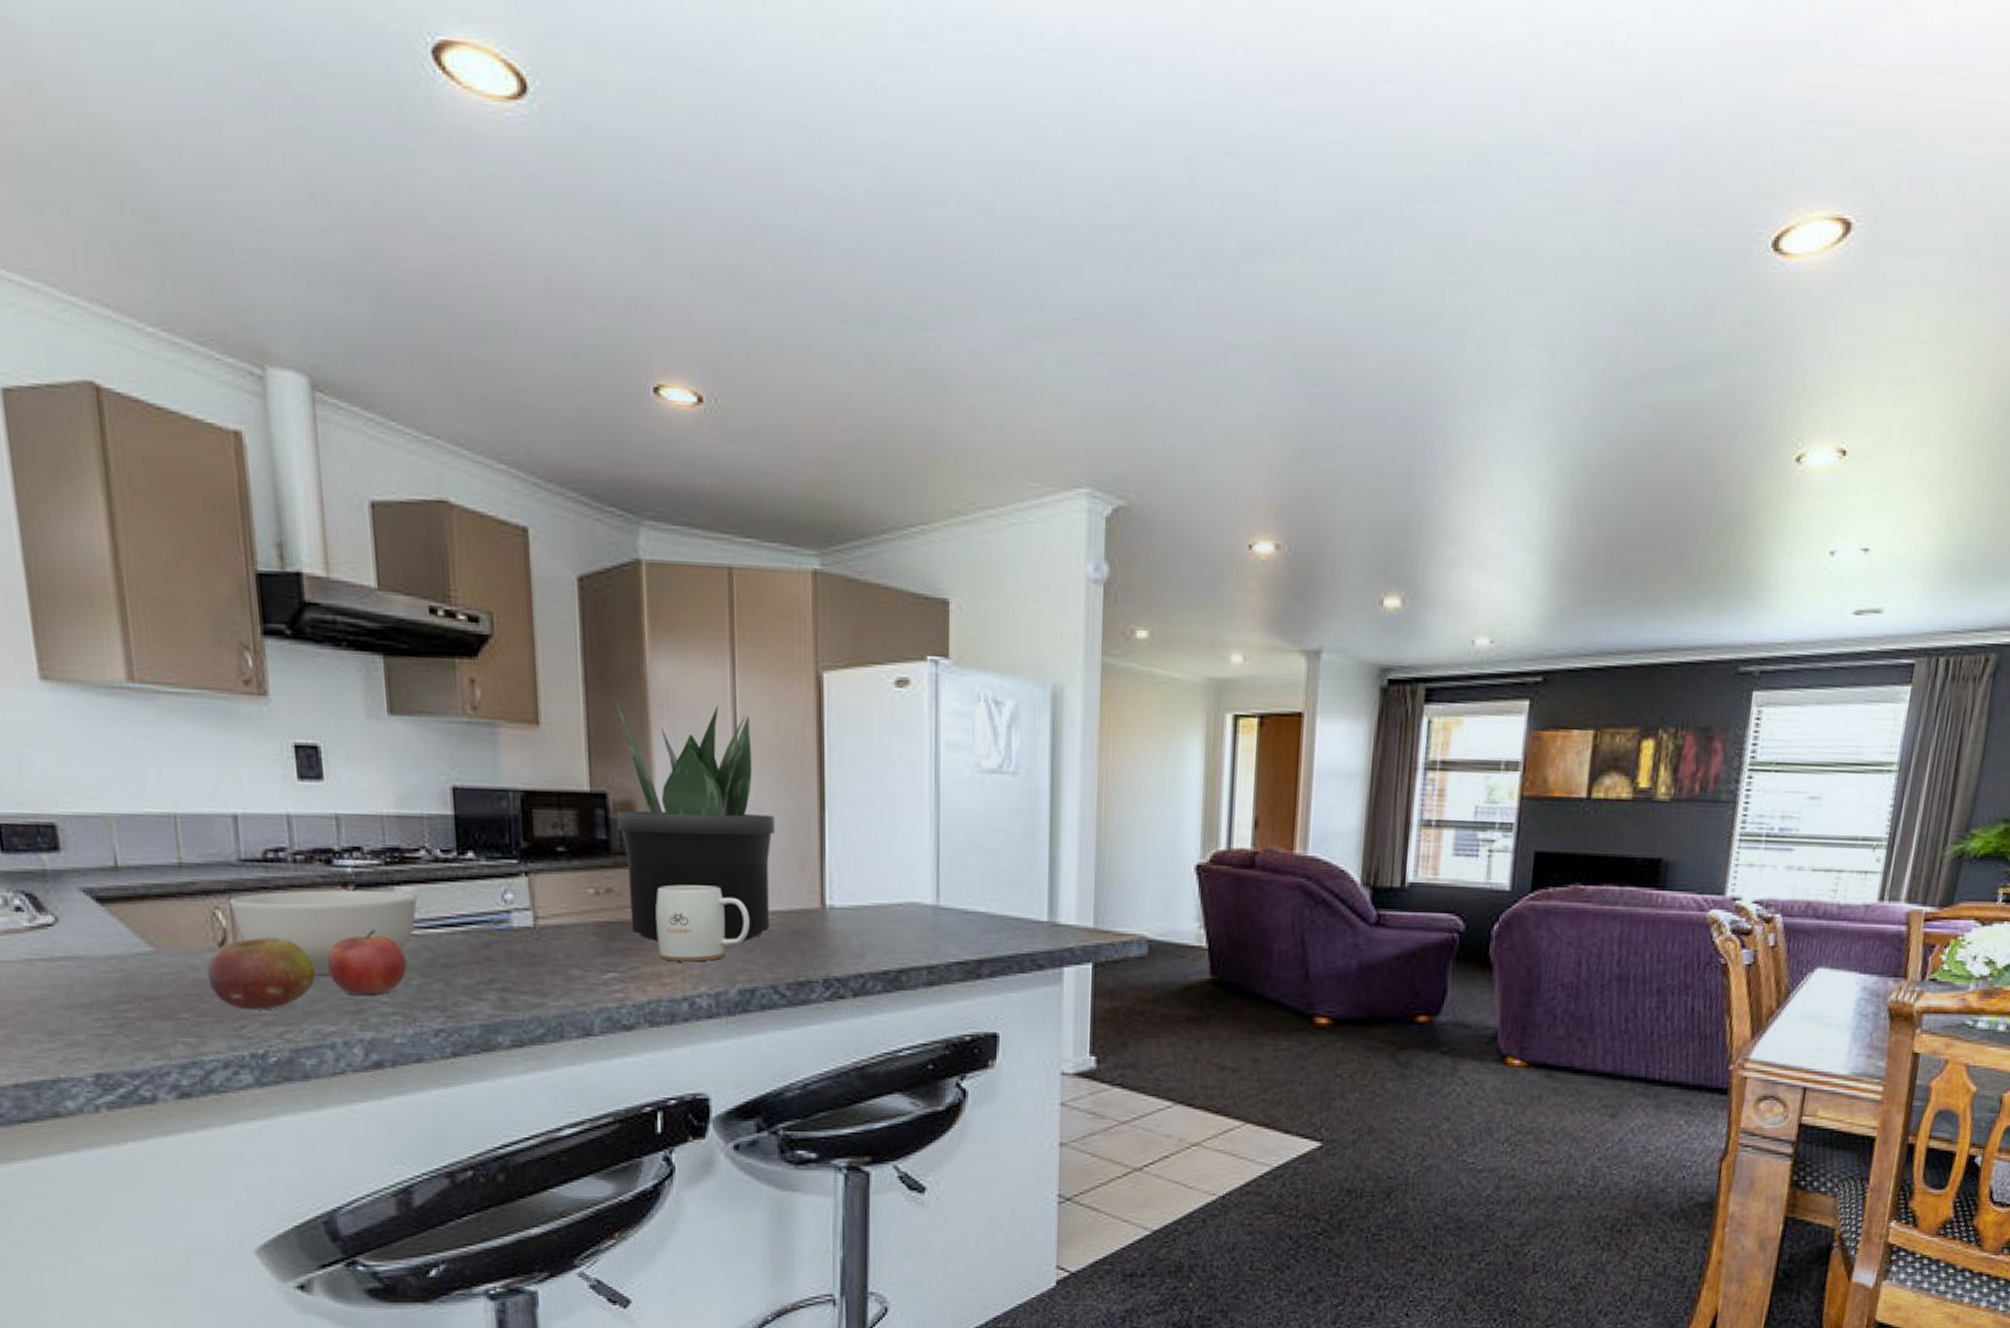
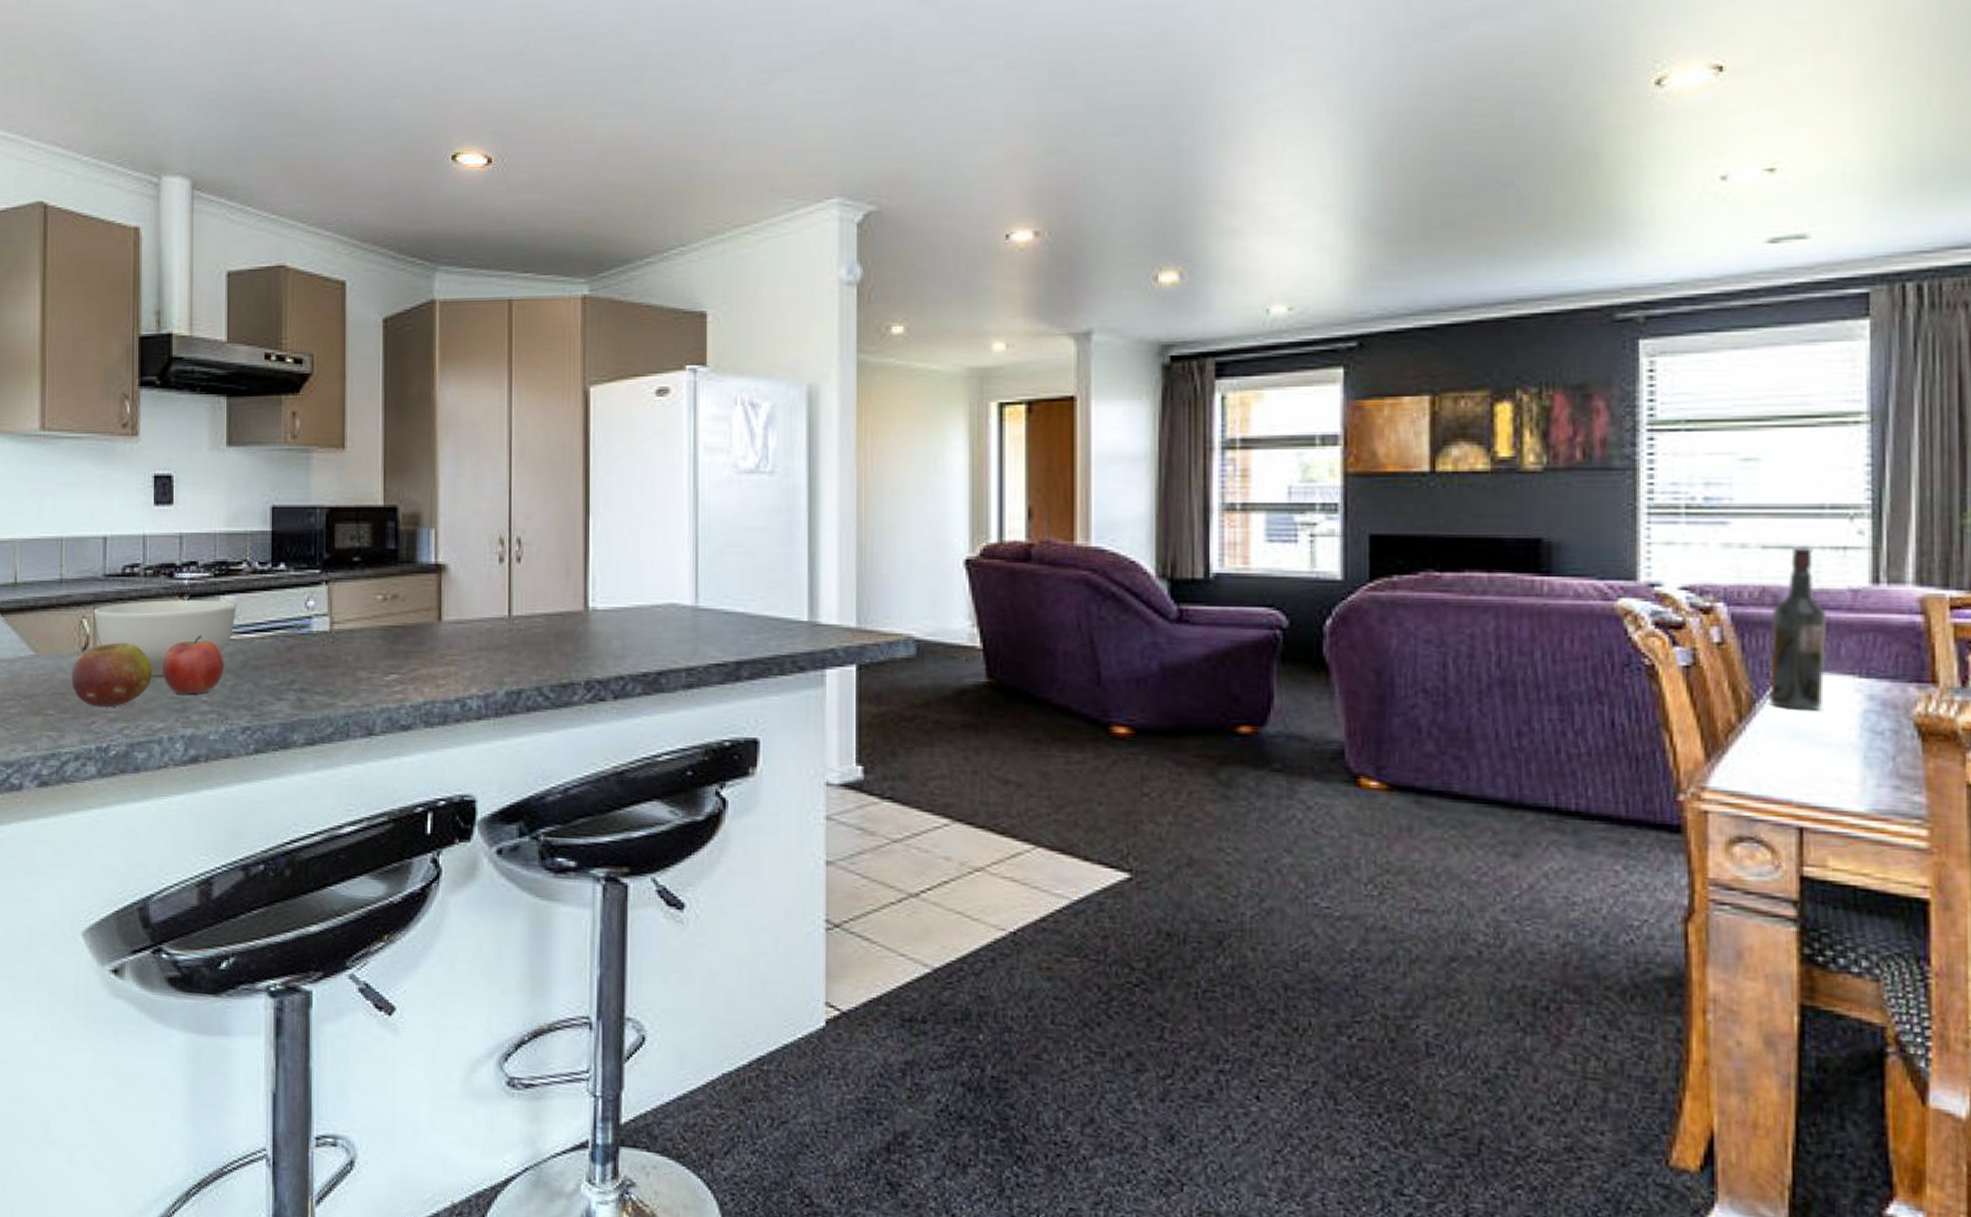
planter: present [614,698,775,942] -> none [404,422,543,645]
mug: present [655,884,751,962] -> none [434,590,519,664]
wine bottle: none [1799,871,1847,999] -> present [1769,548,1828,710]

